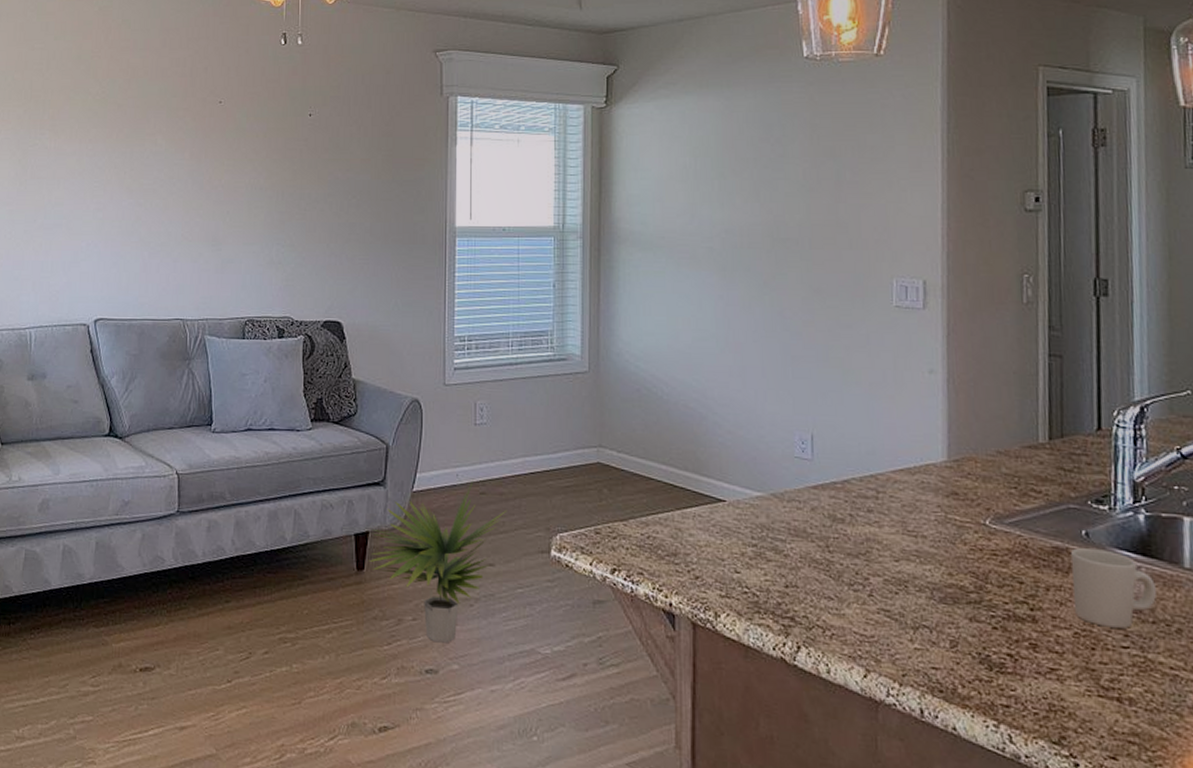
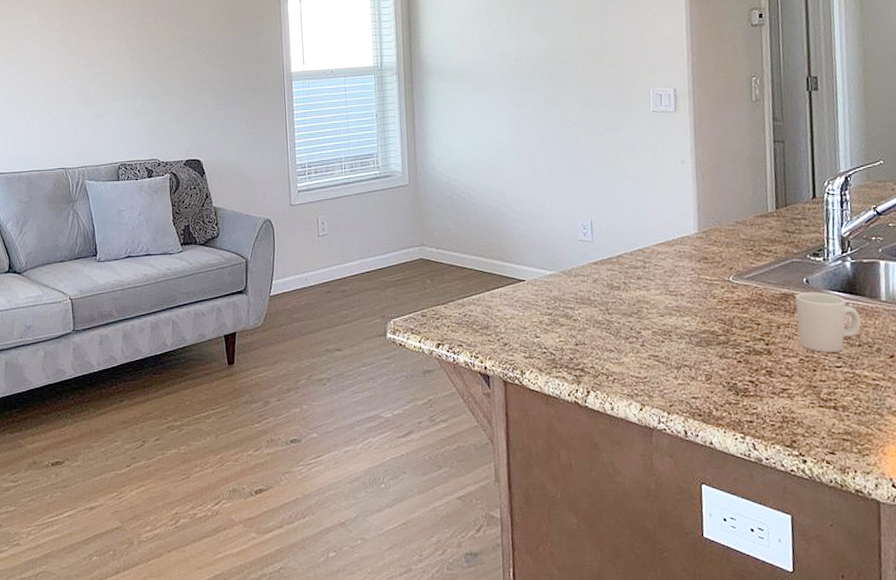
plant: present [369,480,507,643] -> none [238,282,349,417]

